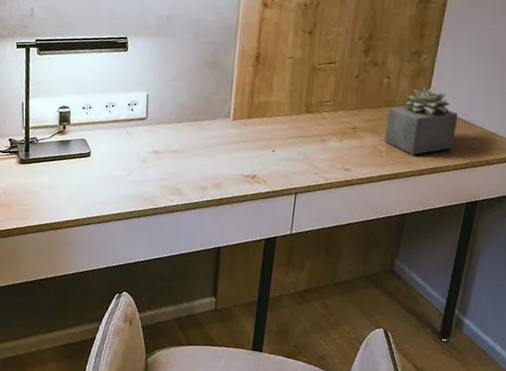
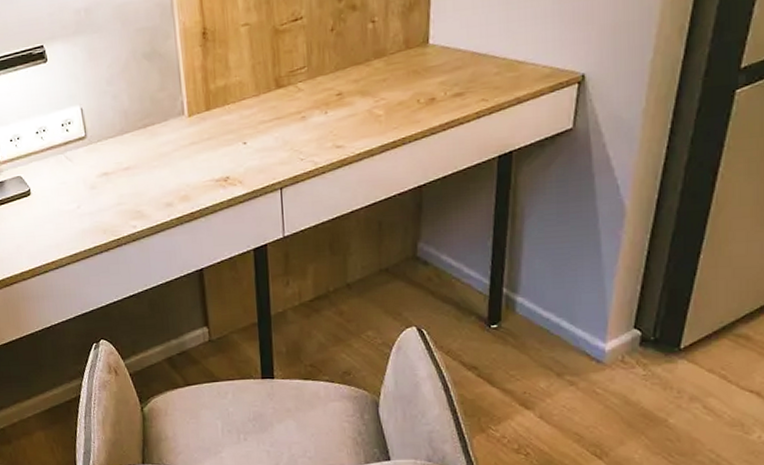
succulent plant: present [383,86,458,155] -> none [378,21,472,111]

